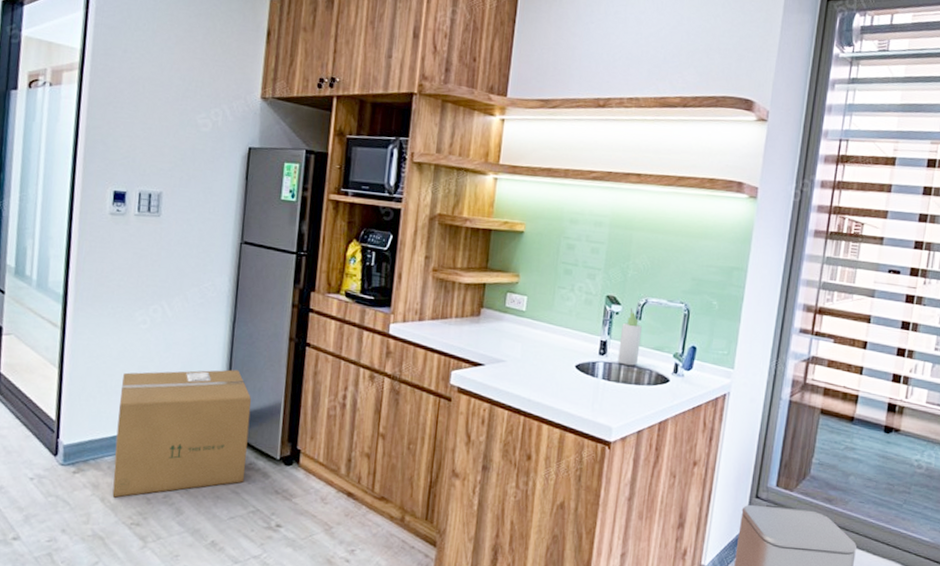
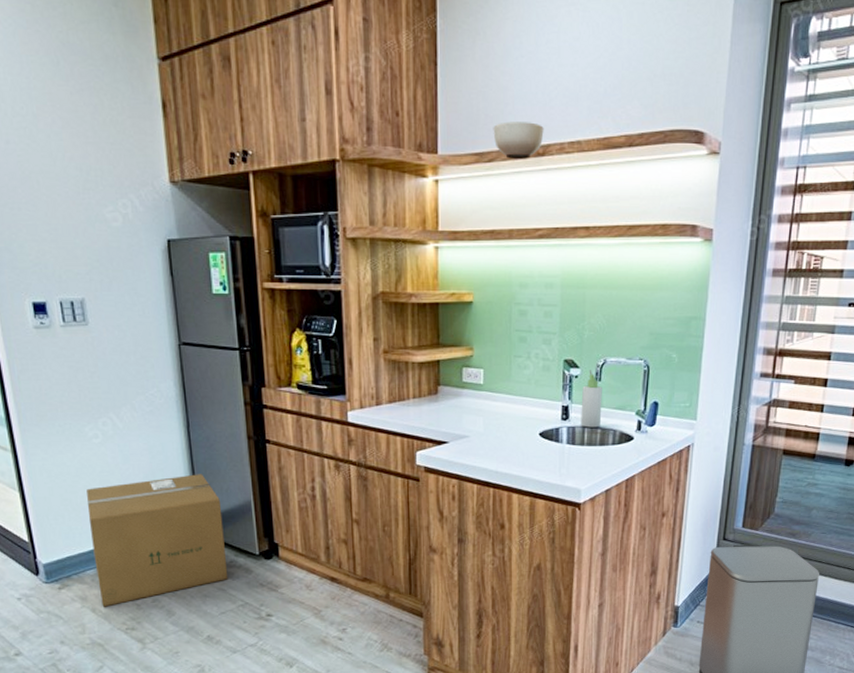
bowl: none [559,75,606,109] -> present [493,121,544,160]

